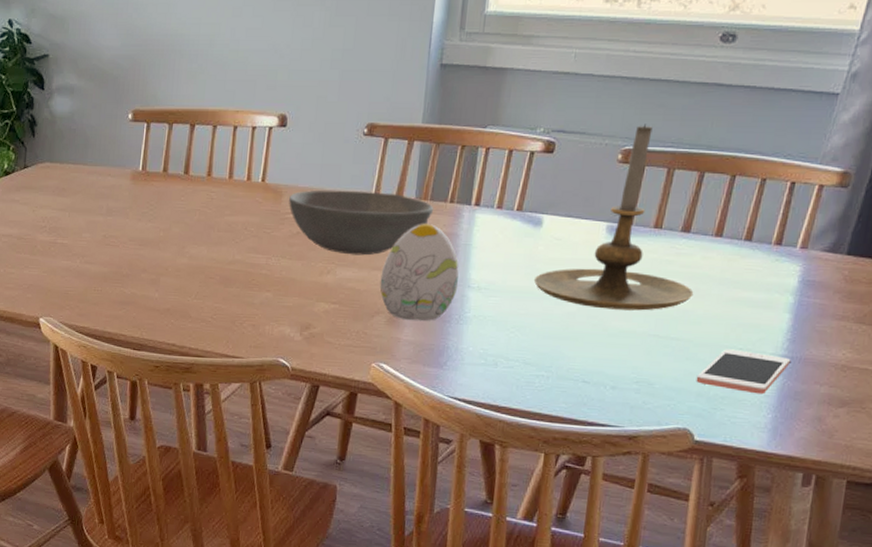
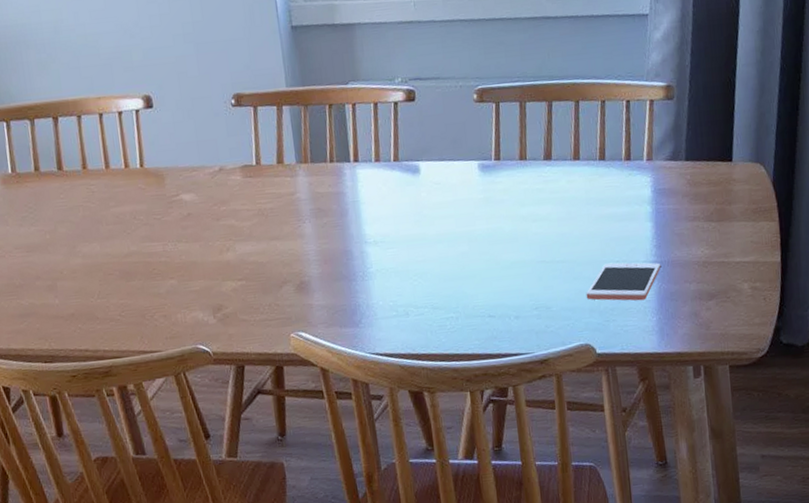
bowl: present [289,189,434,256] -> none [172,161,317,229]
decorative egg: present [380,224,460,322] -> none [279,186,356,286]
candle holder: present [533,124,694,311] -> none [423,62,567,245]

